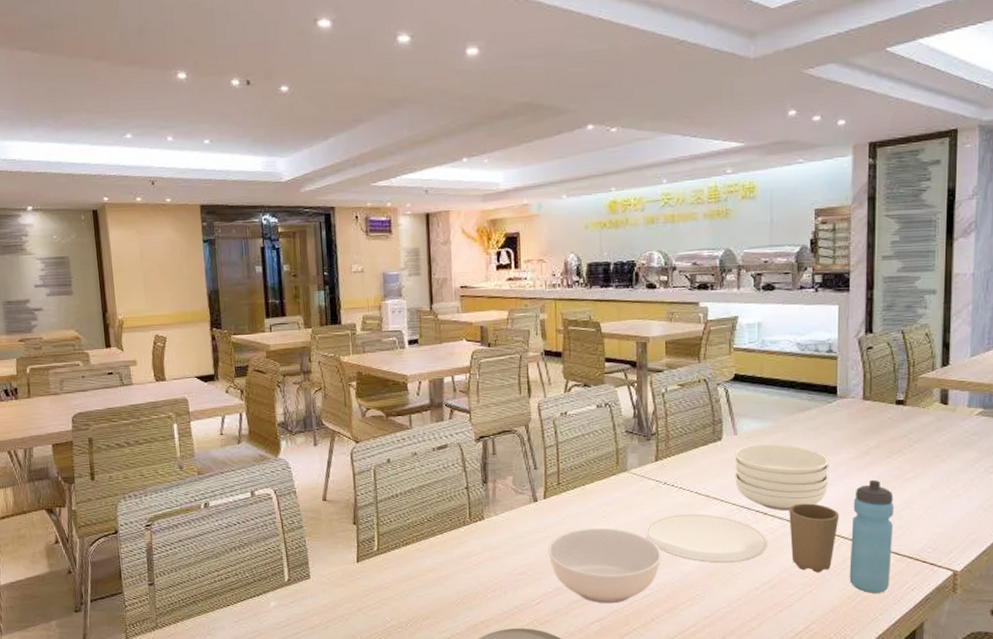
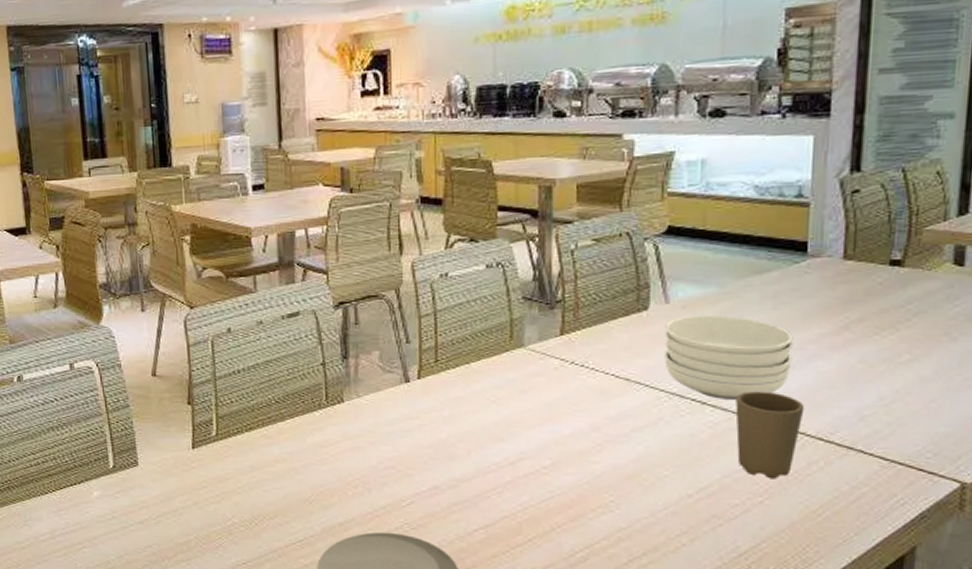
bowl: present [548,527,663,604] -> none [422,415,567,508]
plate: present [645,513,769,563] -> none [546,401,708,464]
water bottle: present [849,479,895,593] -> none [815,362,882,507]

